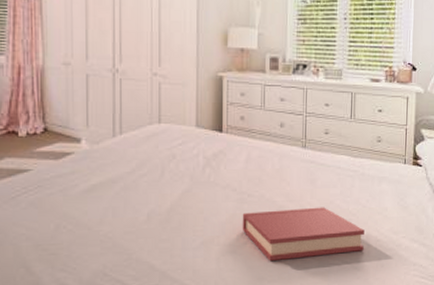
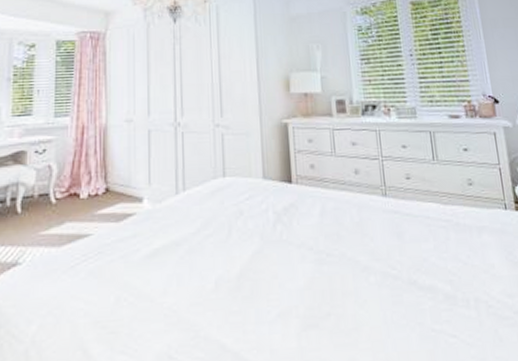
hardback book: present [242,207,364,261] -> none [322,266,474,336]

